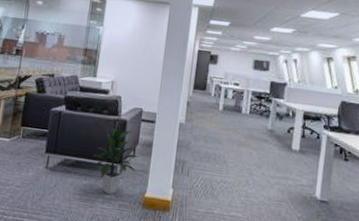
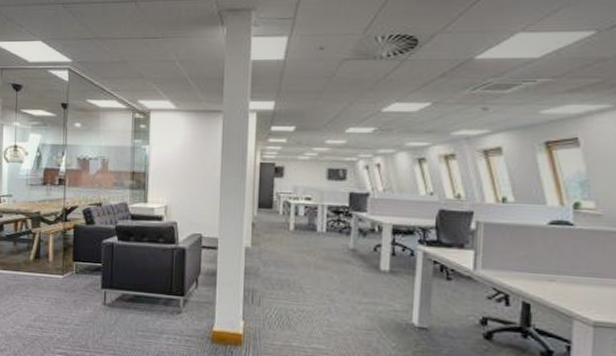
indoor plant: present [90,127,139,195] -> none [151,257,203,330]

